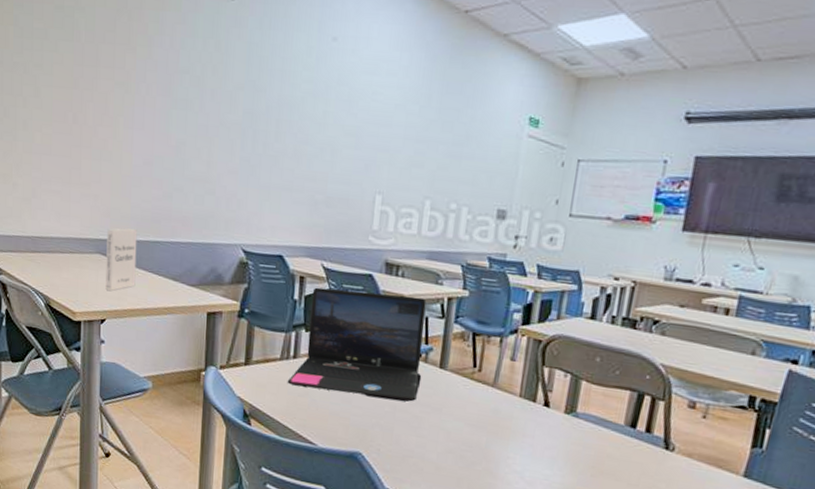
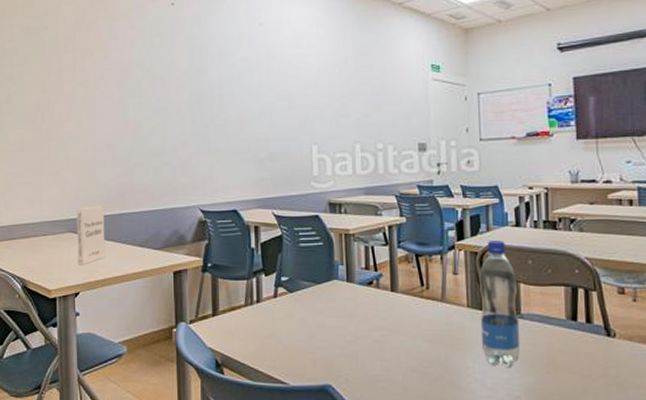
laptop: present [287,287,427,402] -> none [253,229,376,329]
bottle: none [527,330,580,465] -> present [479,240,521,368]

